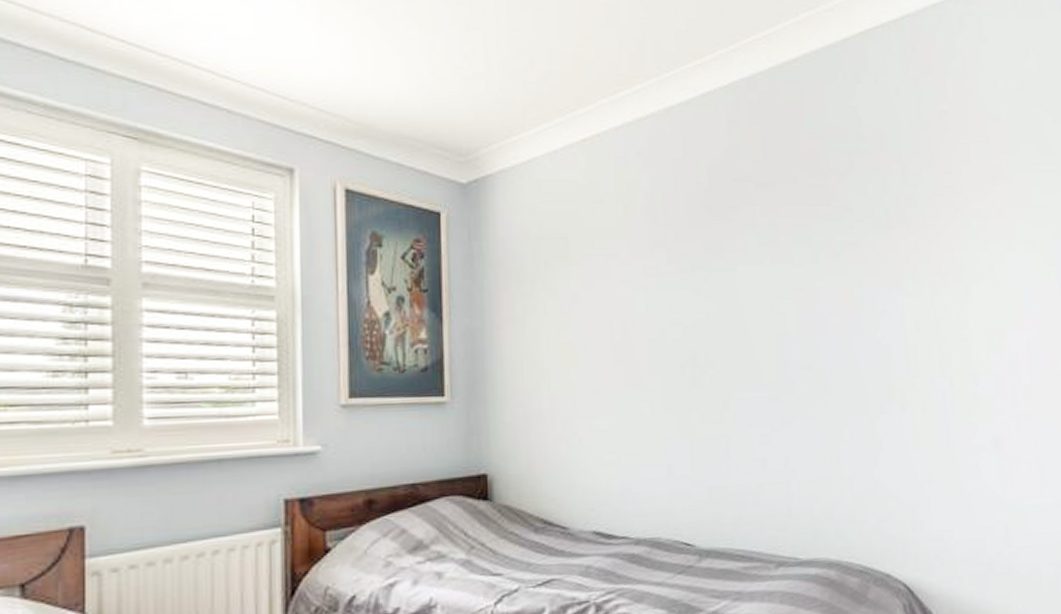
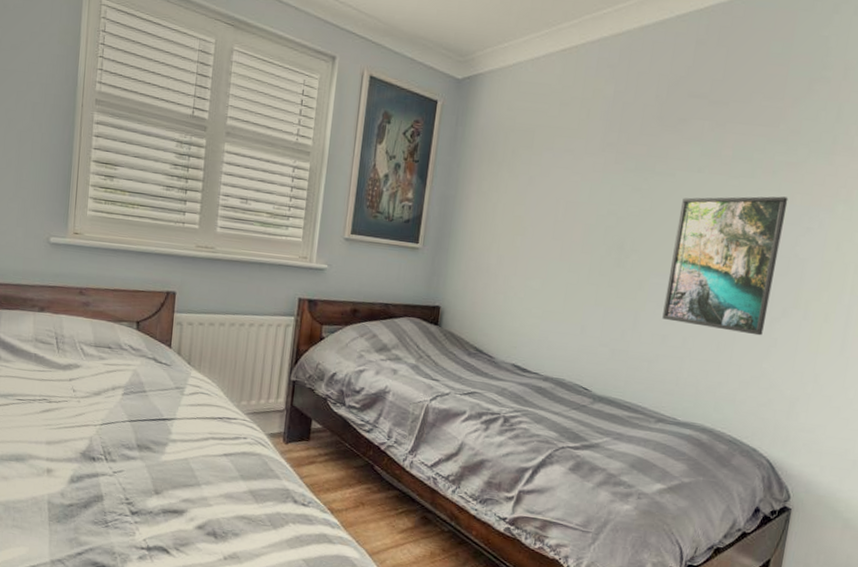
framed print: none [750,280,866,441] -> present [662,196,789,336]

